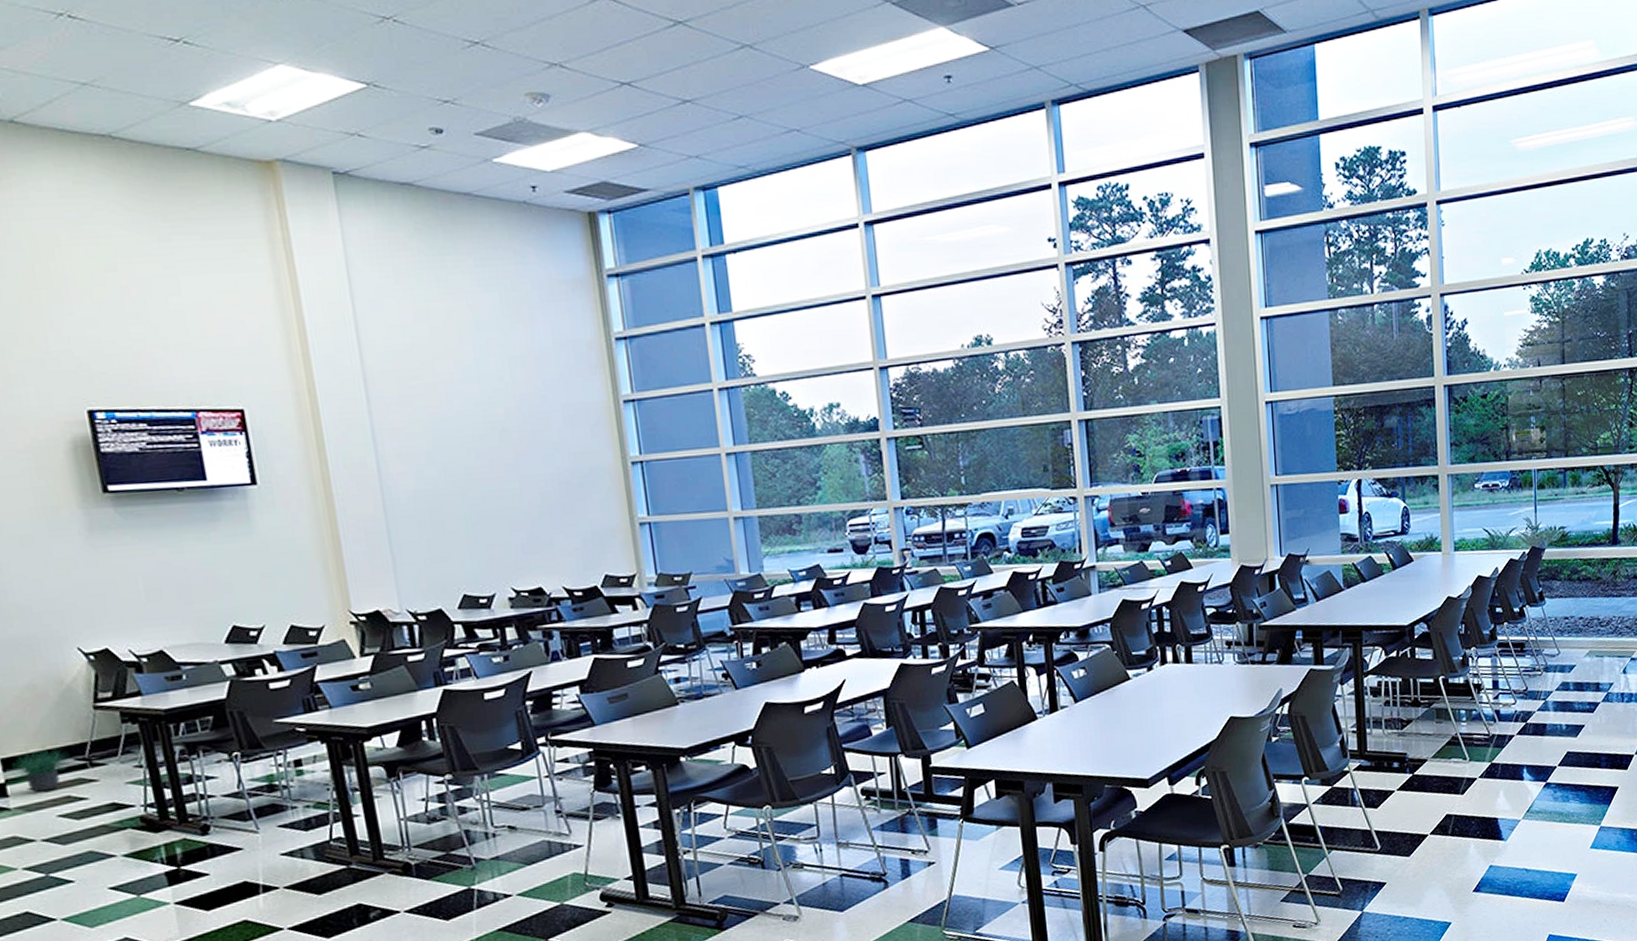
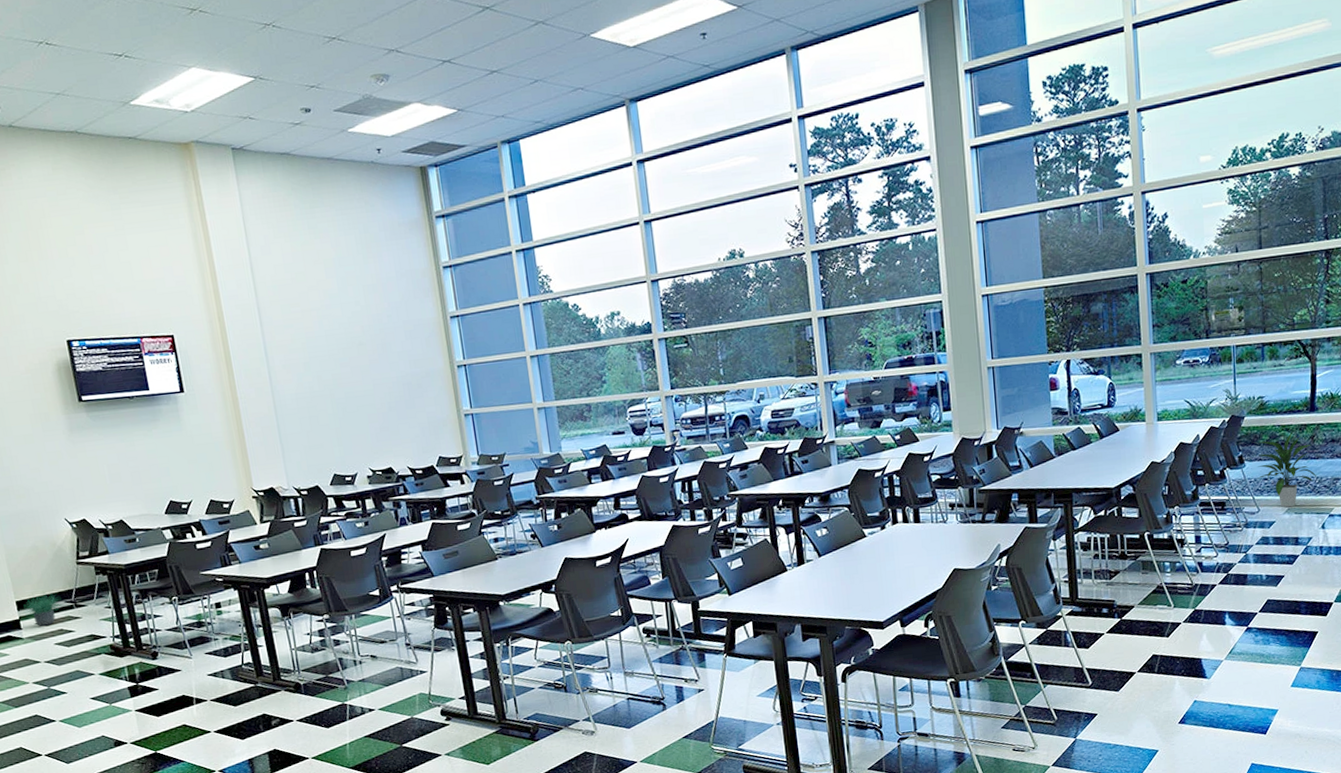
indoor plant: none [1555,567,1619,650] -> present [1255,433,1317,508]

